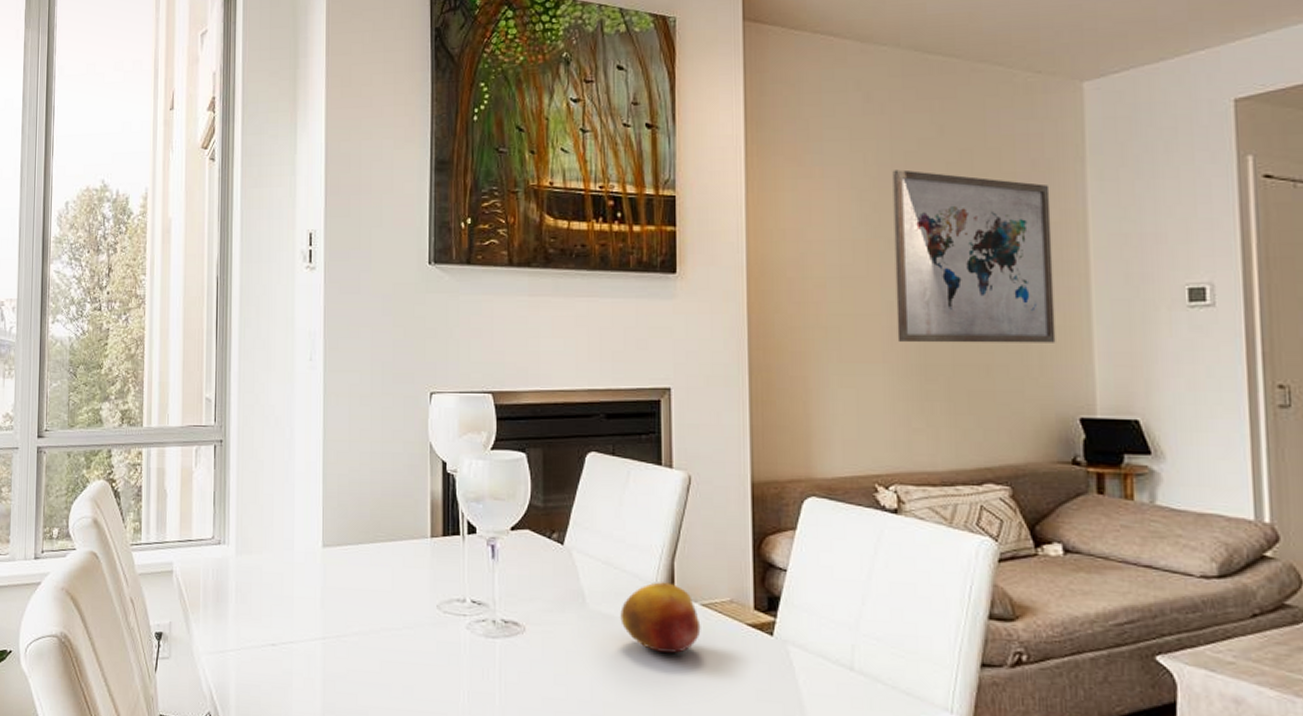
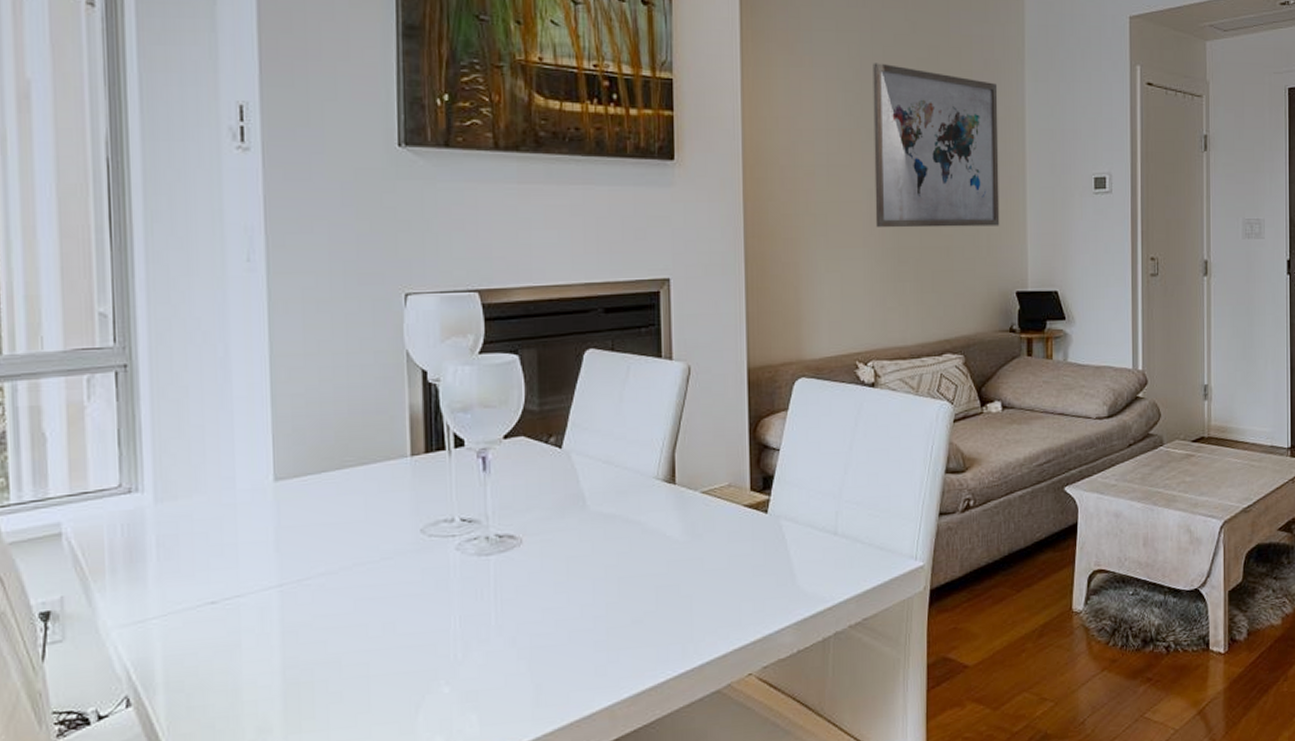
fruit: present [620,582,701,653] -> none [622,474,701,544]

